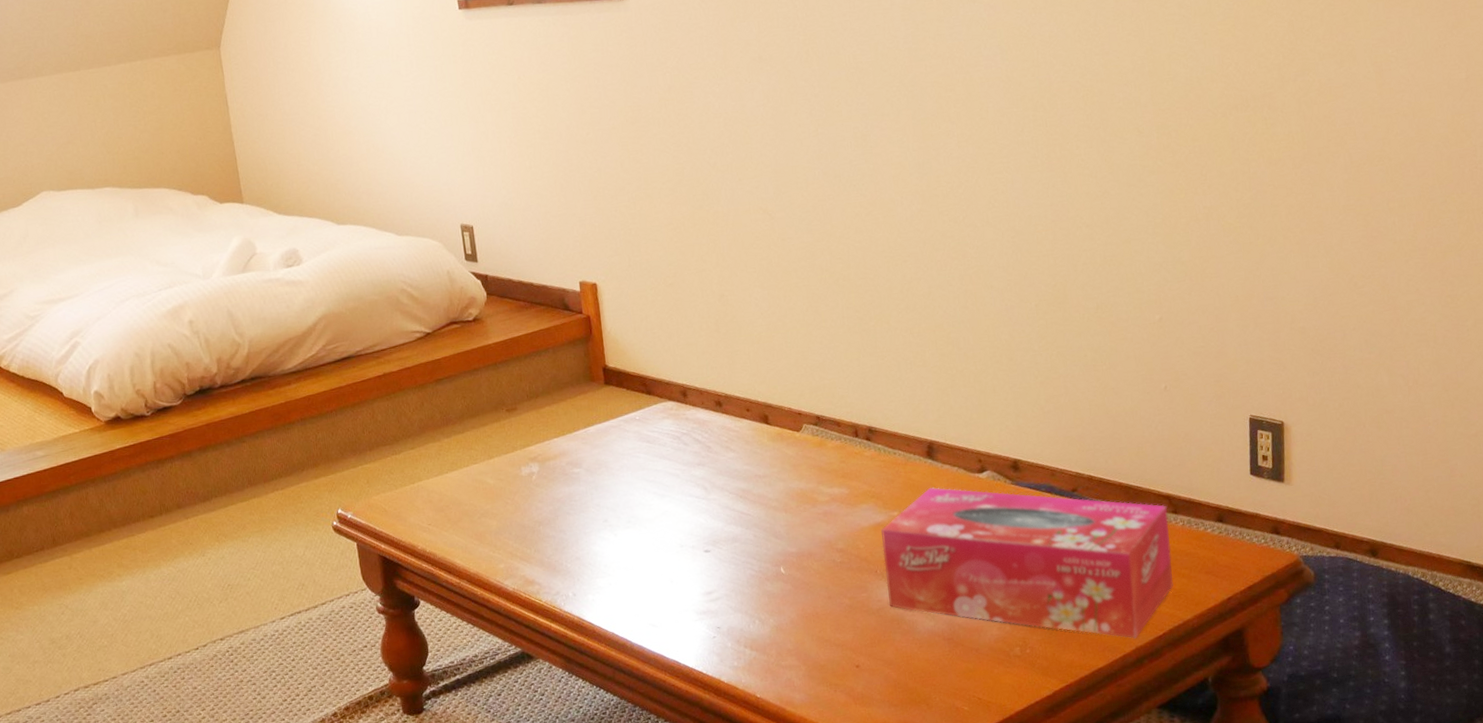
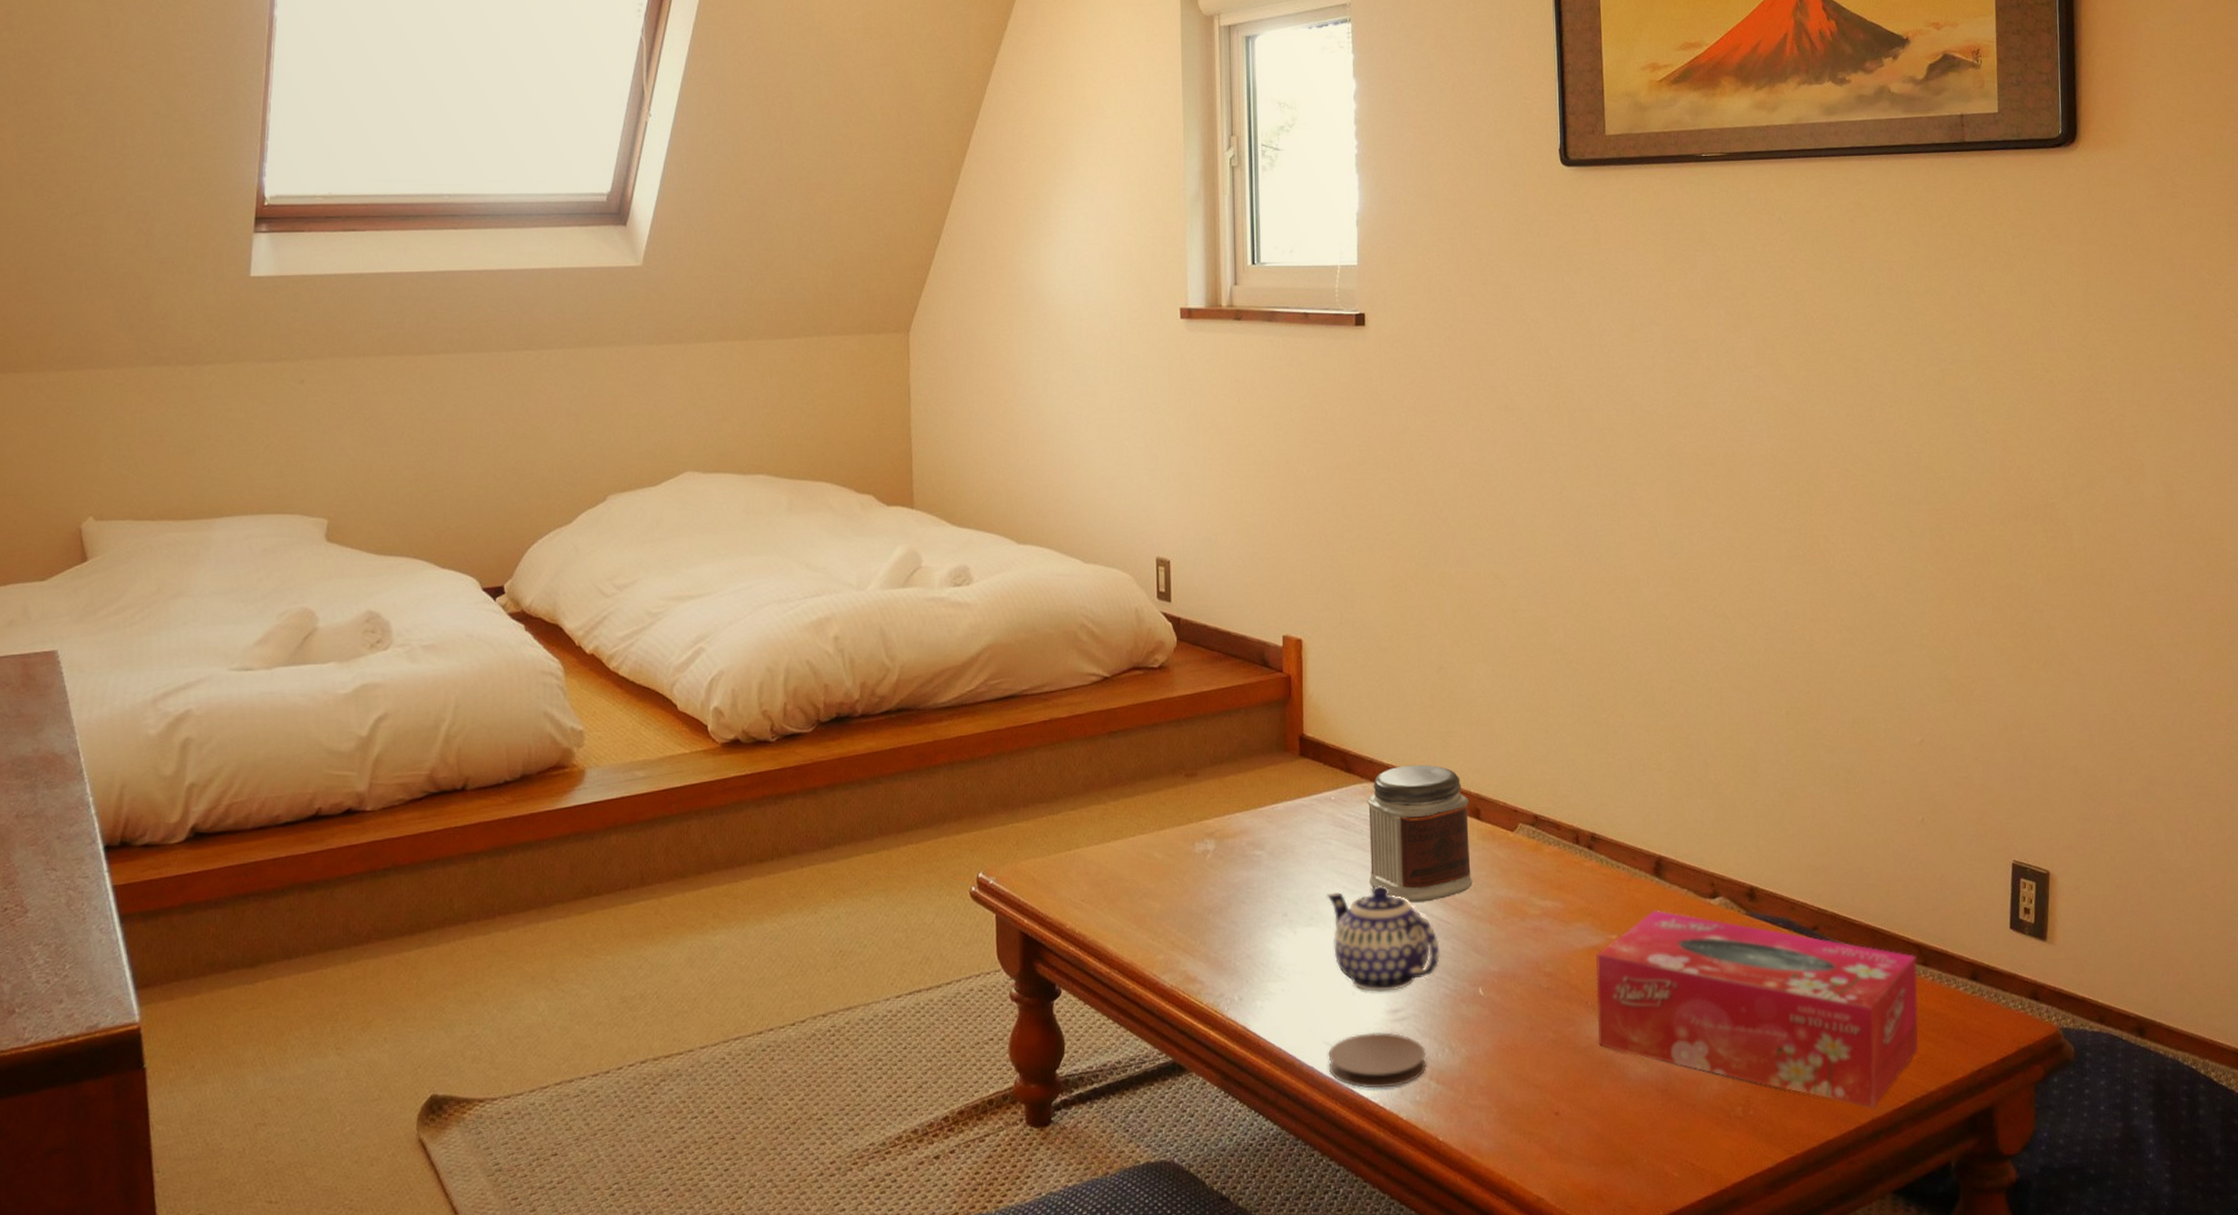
teapot: none [640,488,744,579] -> present [1327,886,1440,992]
coaster: none [654,611,741,660] -> present [1328,1032,1426,1089]
jar: none [667,381,767,501] -> present [1367,765,1472,903]

